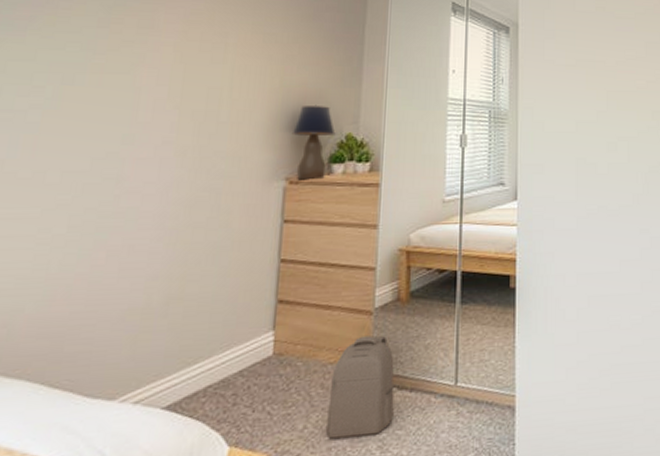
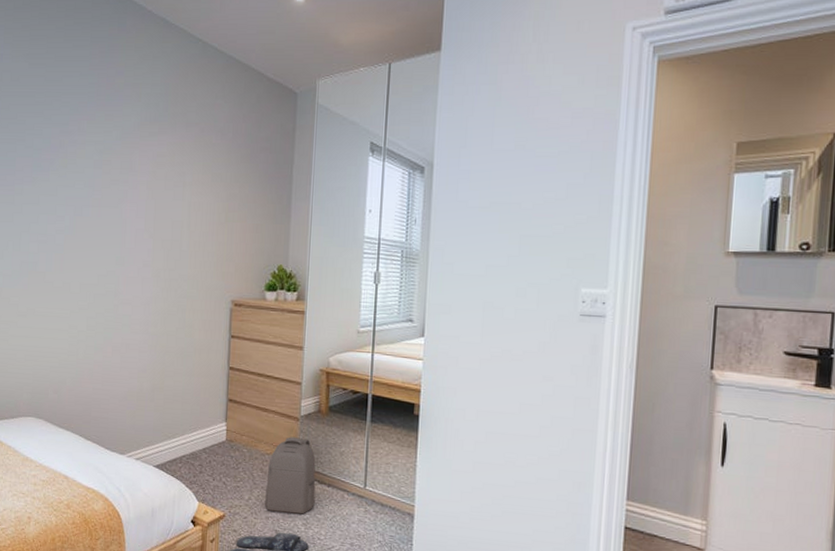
table lamp: present [291,104,336,180] -> none [235,238,270,304]

